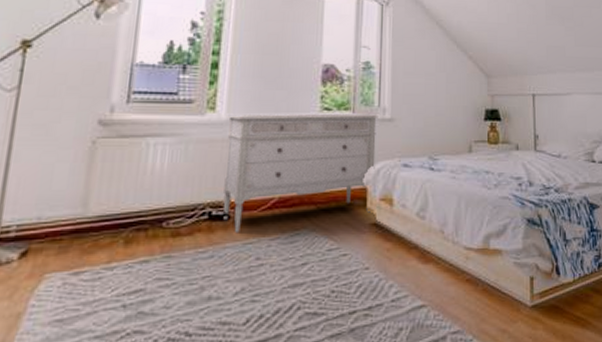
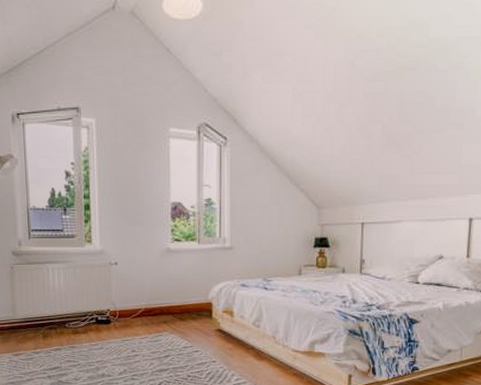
dresser: present [223,112,378,234] -> none [101,243,219,333]

